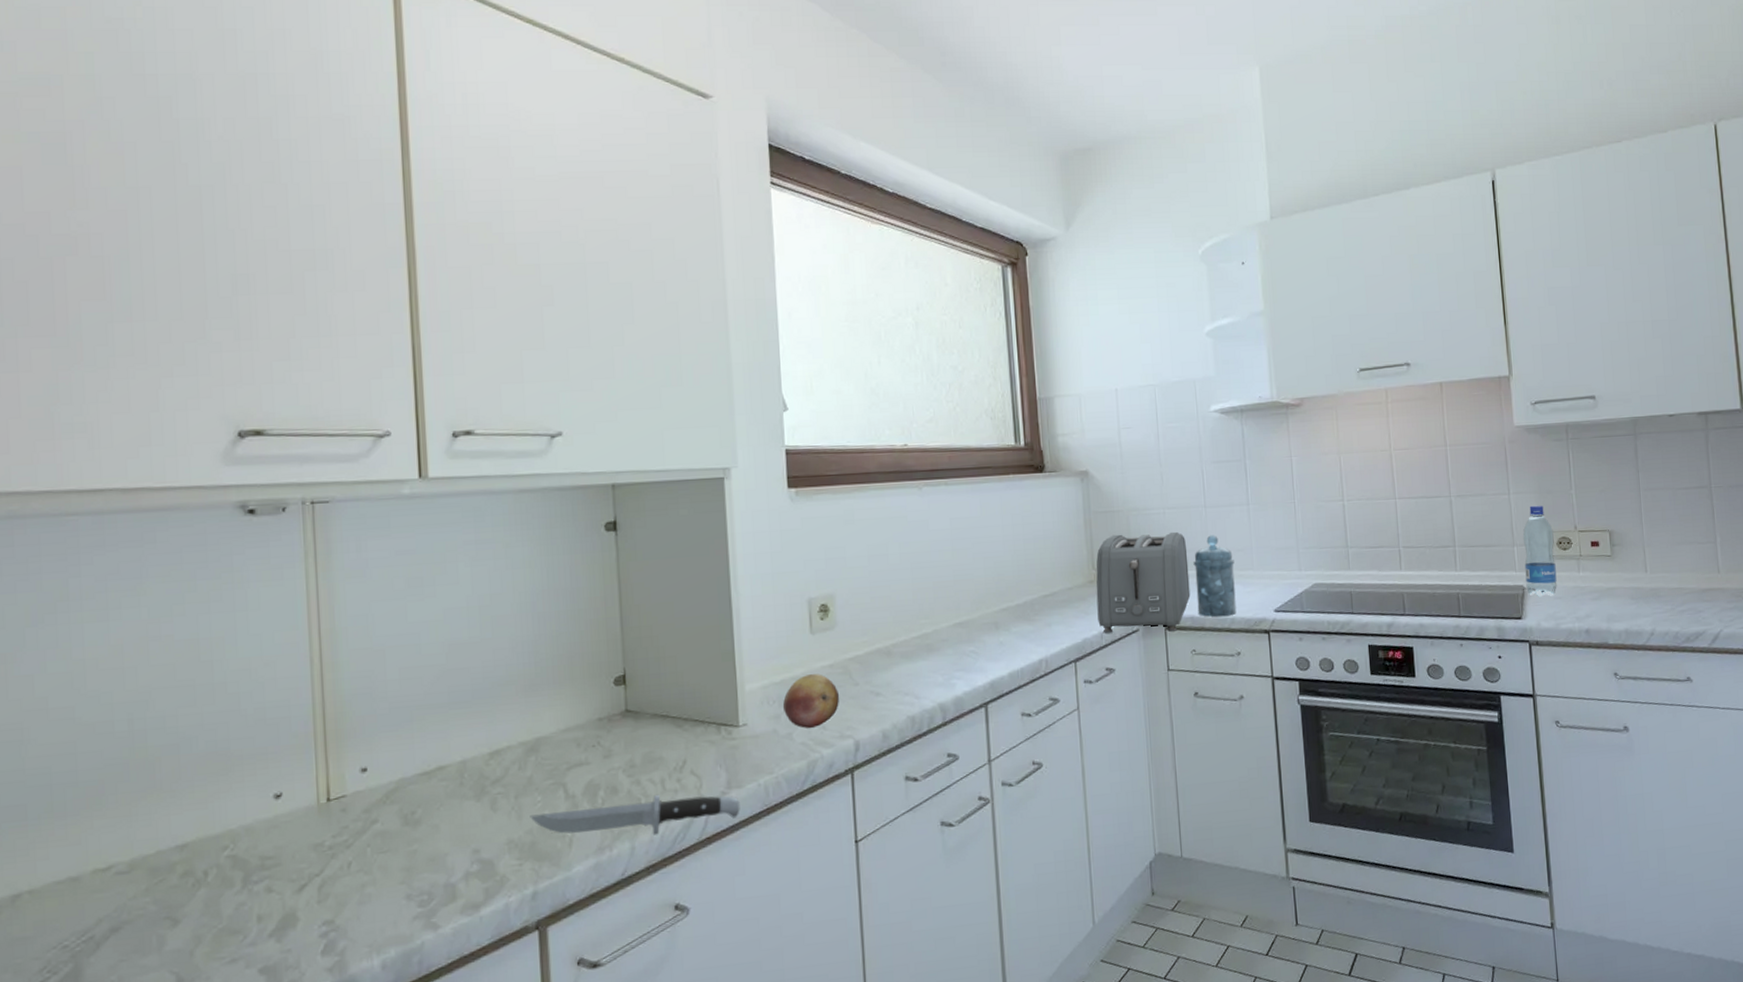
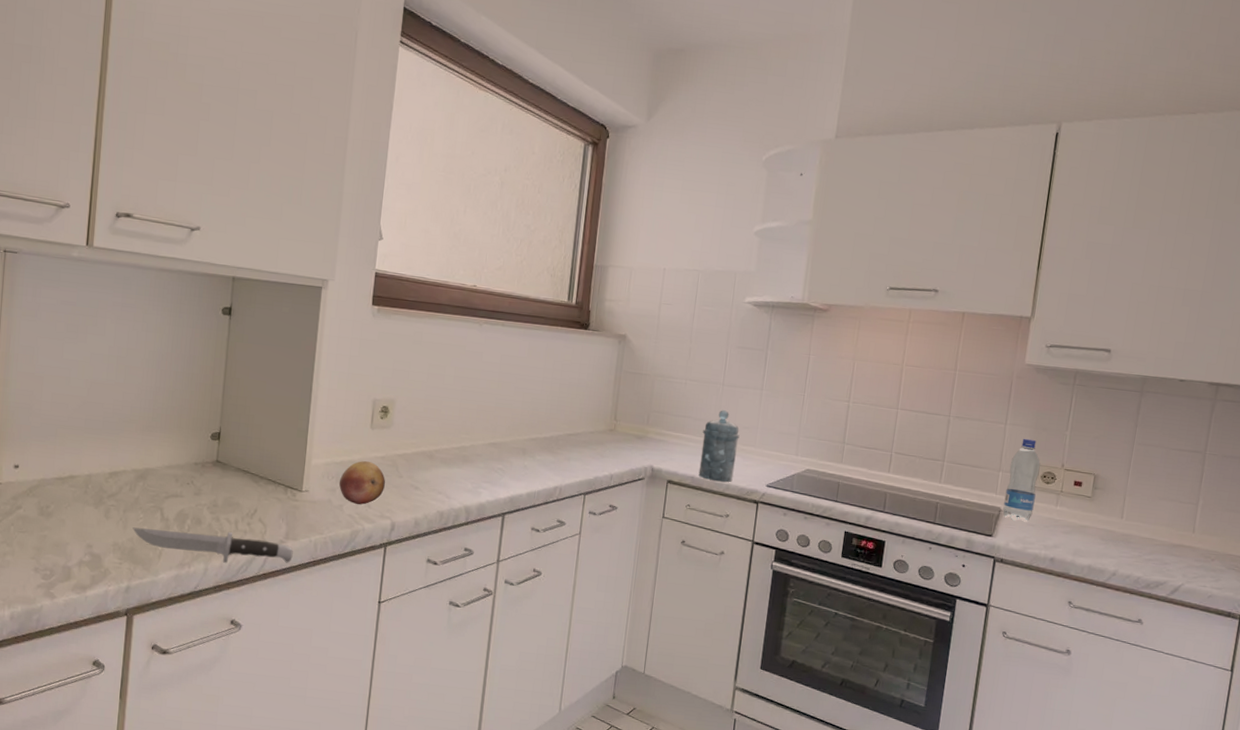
toaster: present [1096,531,1191,633] -> none [610,394,700,487]

